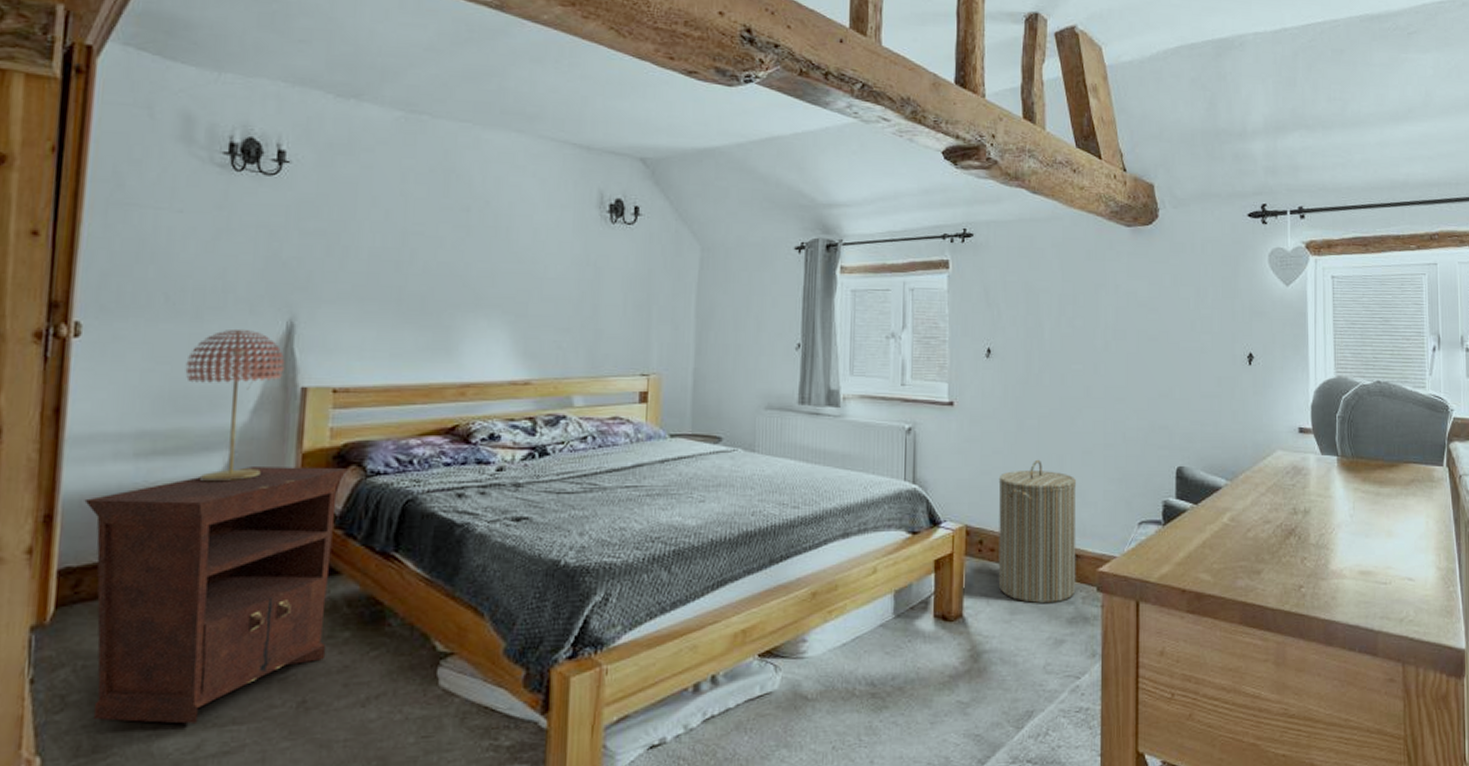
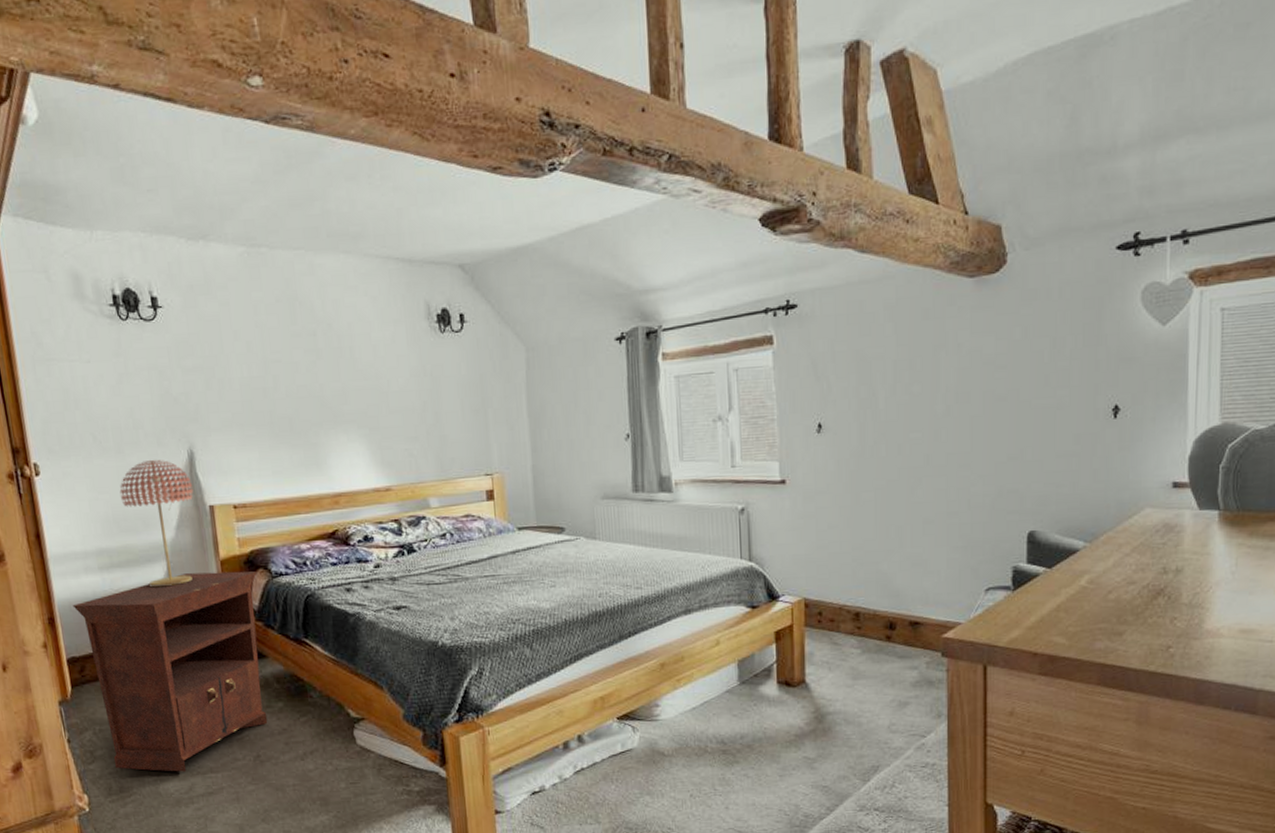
laundry hamper: present [998,459,1077,603] -> none [835,531,919,669]

